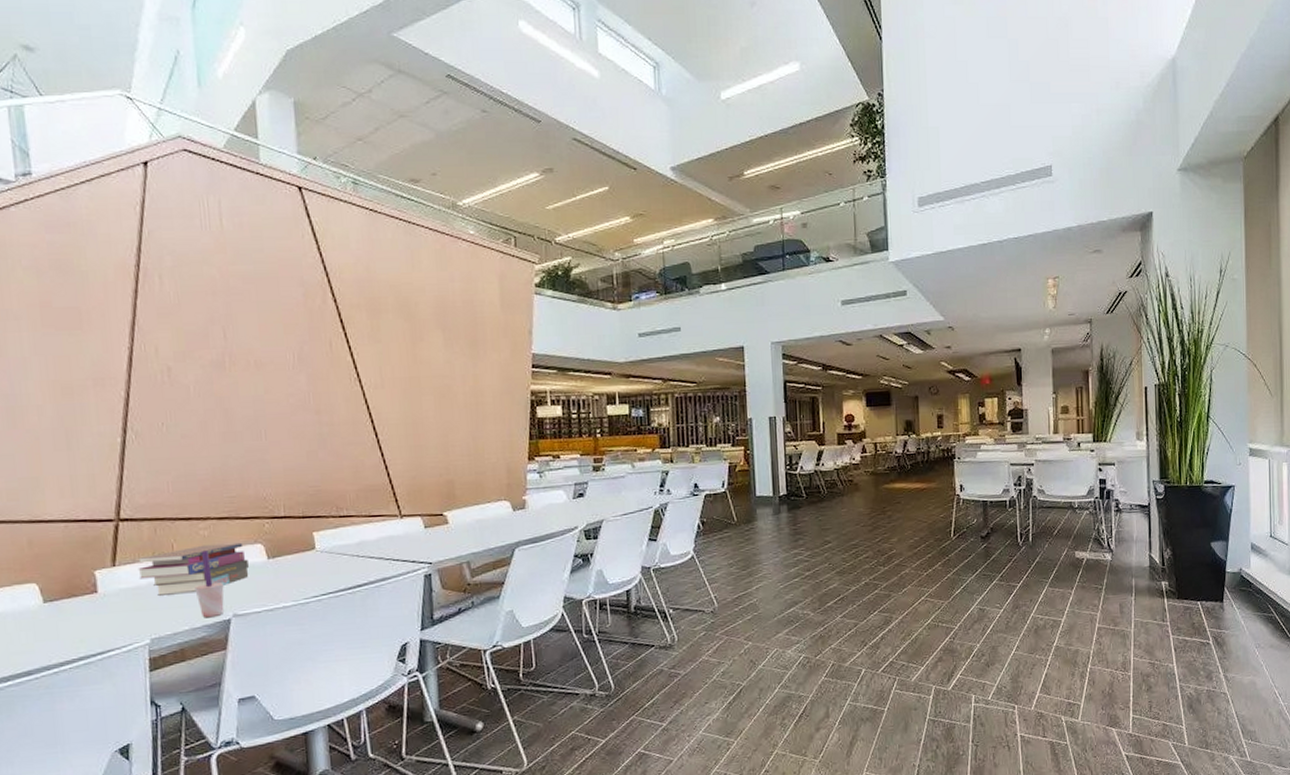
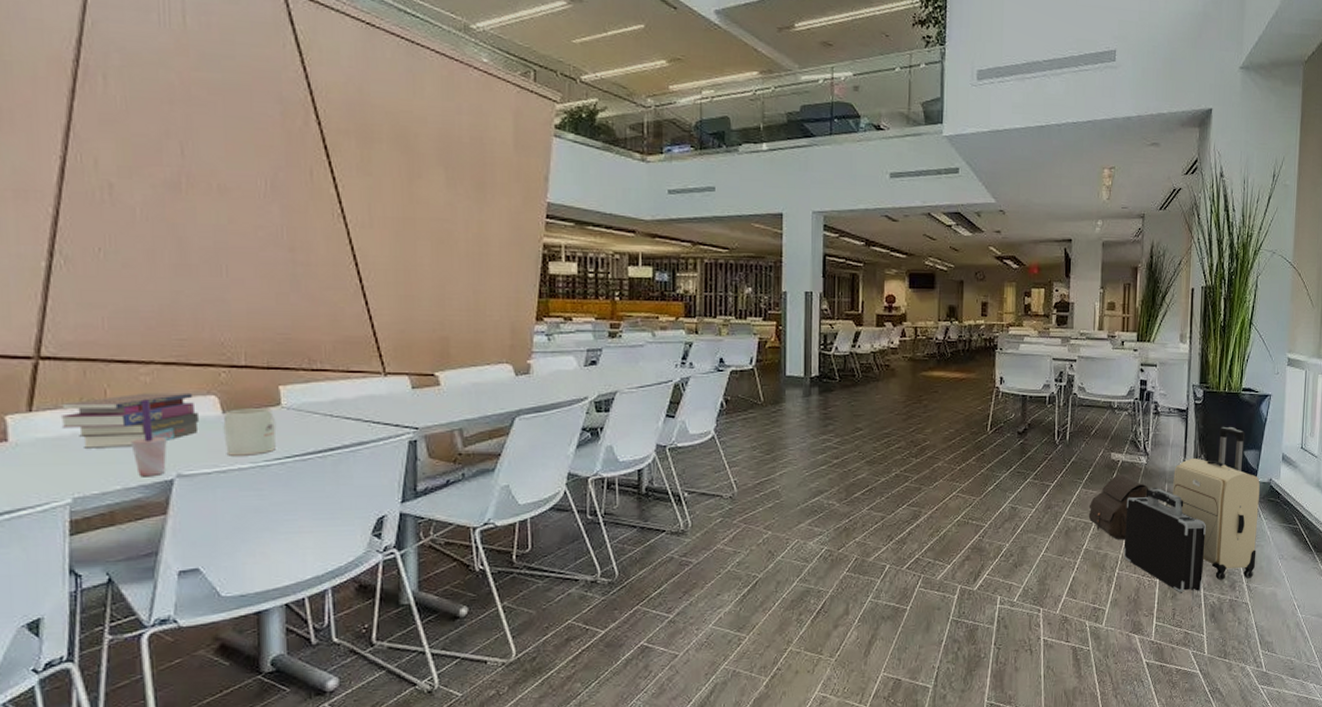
mug: none [268,552,313,596] -> present [223,408,277,456]
satchel: none [1056,571,1117,636] -> present [1088,473,1149,540]
briefcase: none [1094,582,1178,685] -> present [1123,487,1206,592]
suitcase: none [1140,519,1232,671] -> present [1173,426,1260,580]

